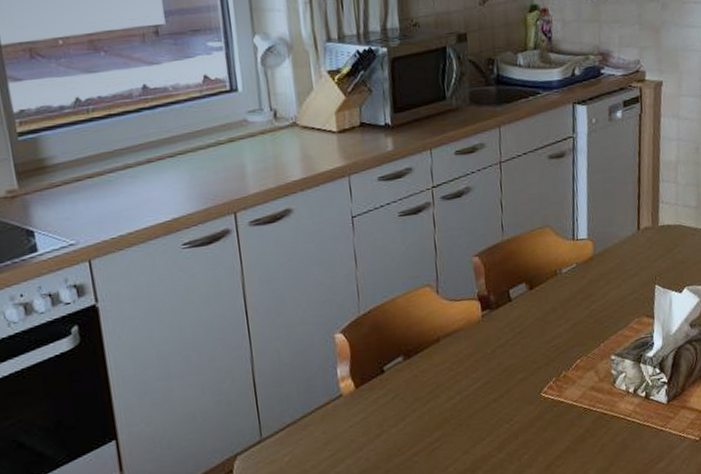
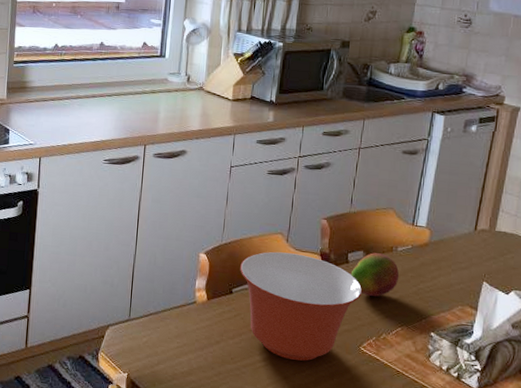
mixing bowl: none [387,304,533,432] -> present [240,251,363,361]
fruit: none [516,280,569,333] -> present [350,253,400,297]

